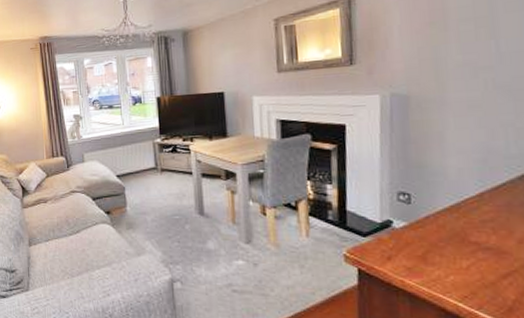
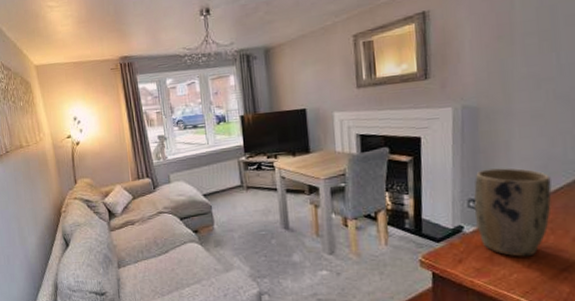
plant pot: none [404,160,493,258] -> present [473,168,552,257]

